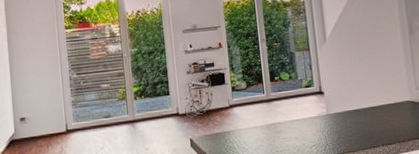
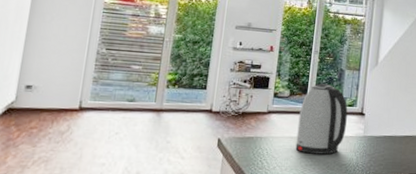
kettle: none [259,69,309,141] -> present [295,83,348,155]

